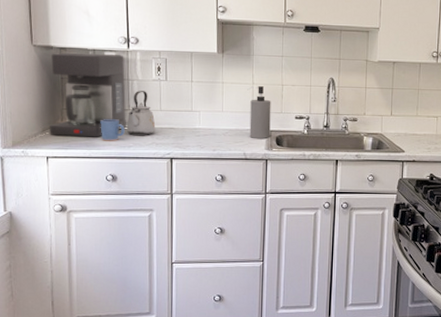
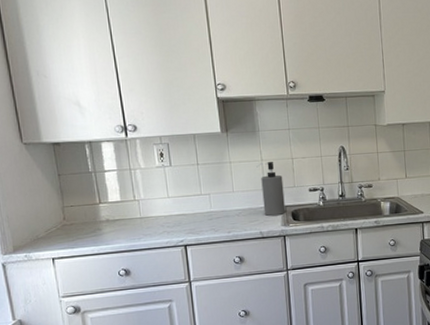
coffee maker: present [50,52,126,137] -> none [45,143,134,235]
mug: present [100,118,125,141] -> none [105,210,133,236]
kettle: present [126,91,156,136] -> none [134,179,166,227]

